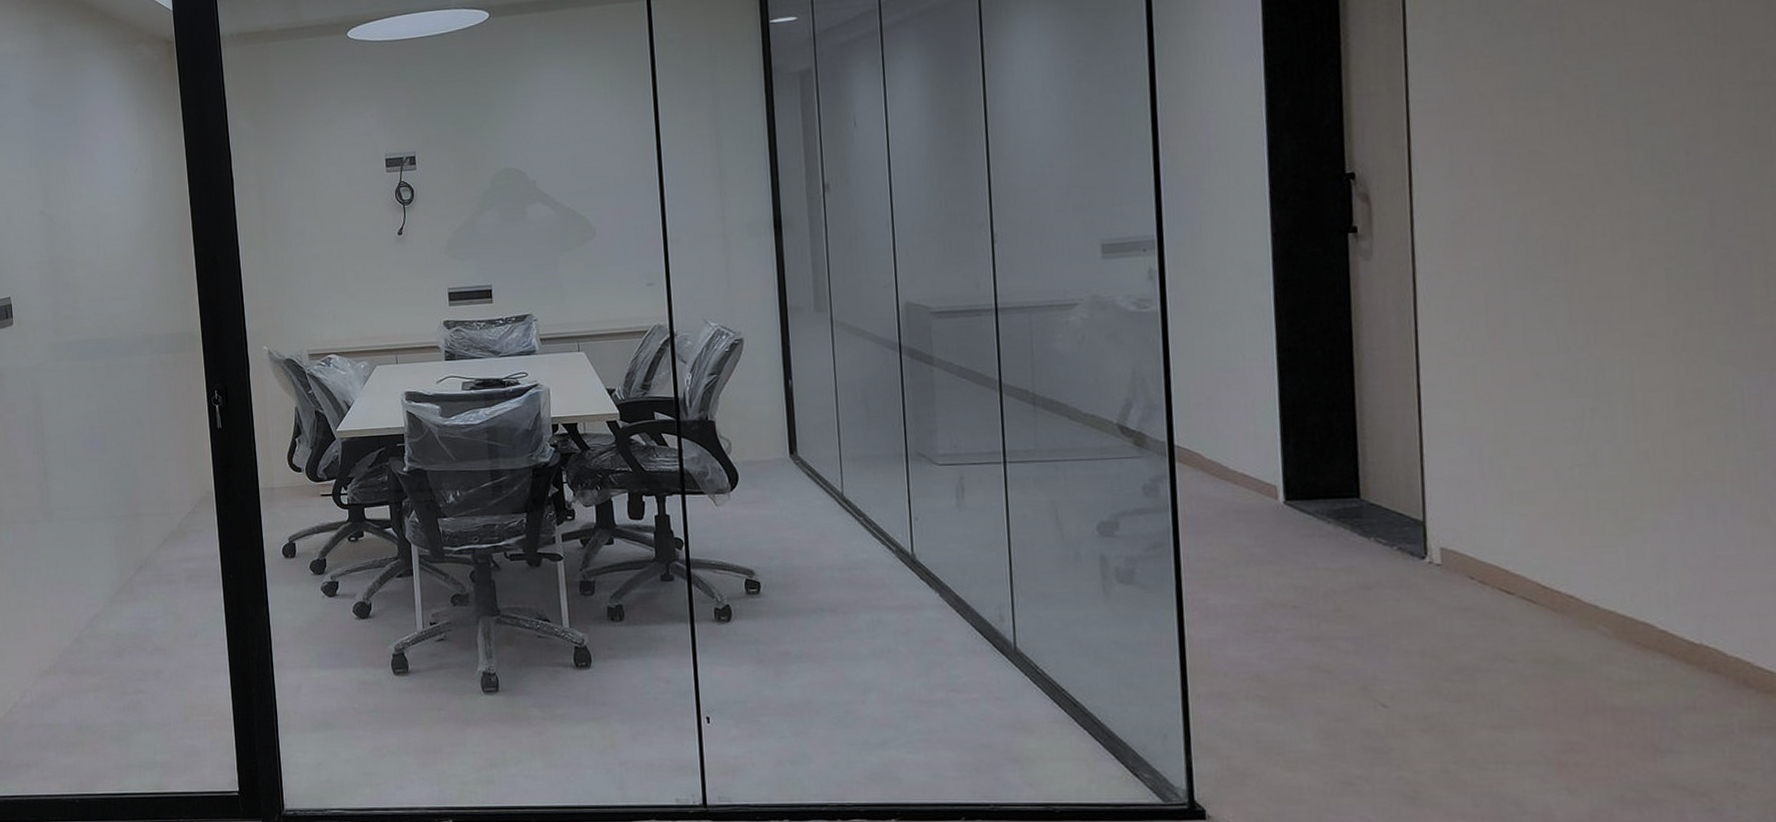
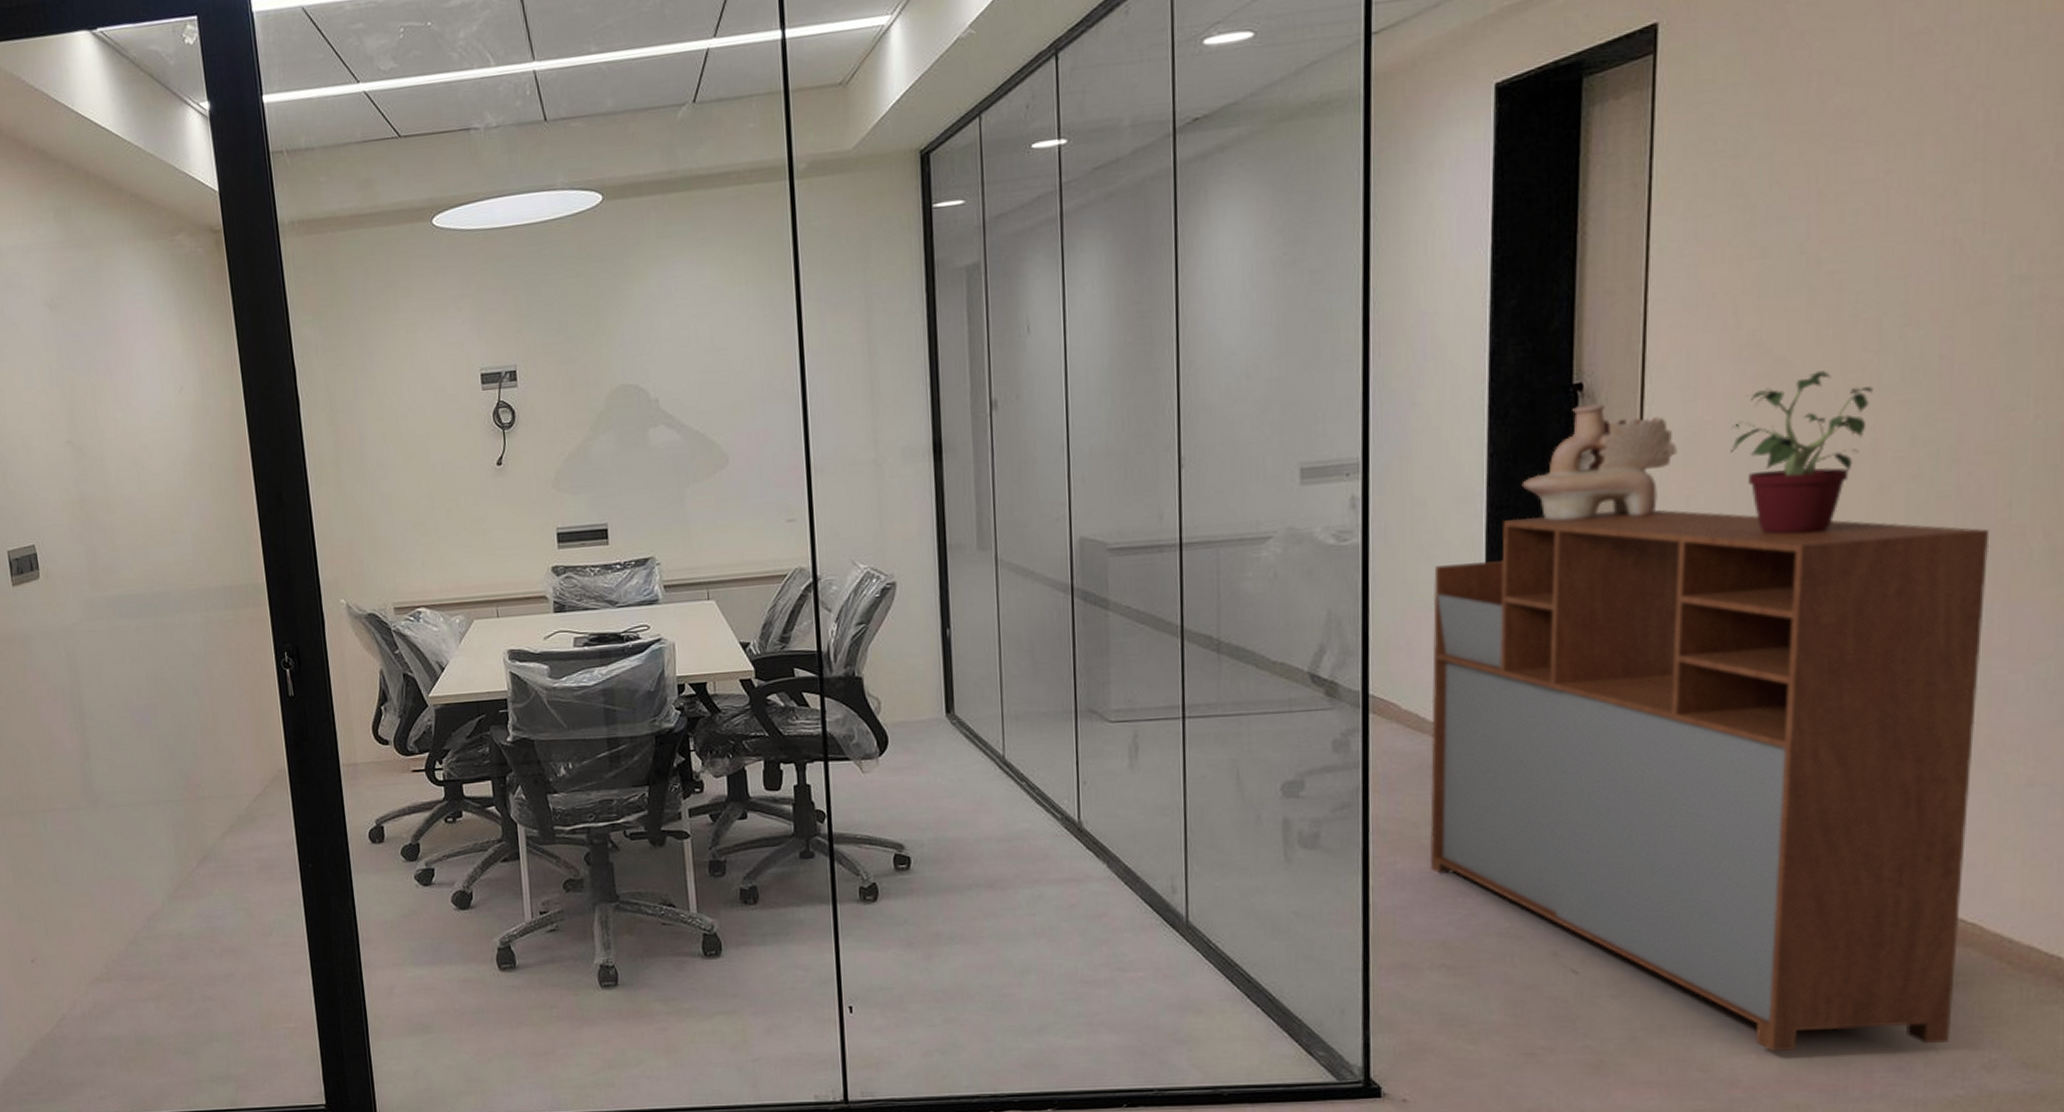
storage cabinet: none [1228,283,1760,789] -> present [1429,509,1990,1052]
decorative vase: none [1304,190,1447,293] -> present [1521,403,1677,521]
potted plant: none [1496,163,1626,308] -> present [1730,371,1873,535]

